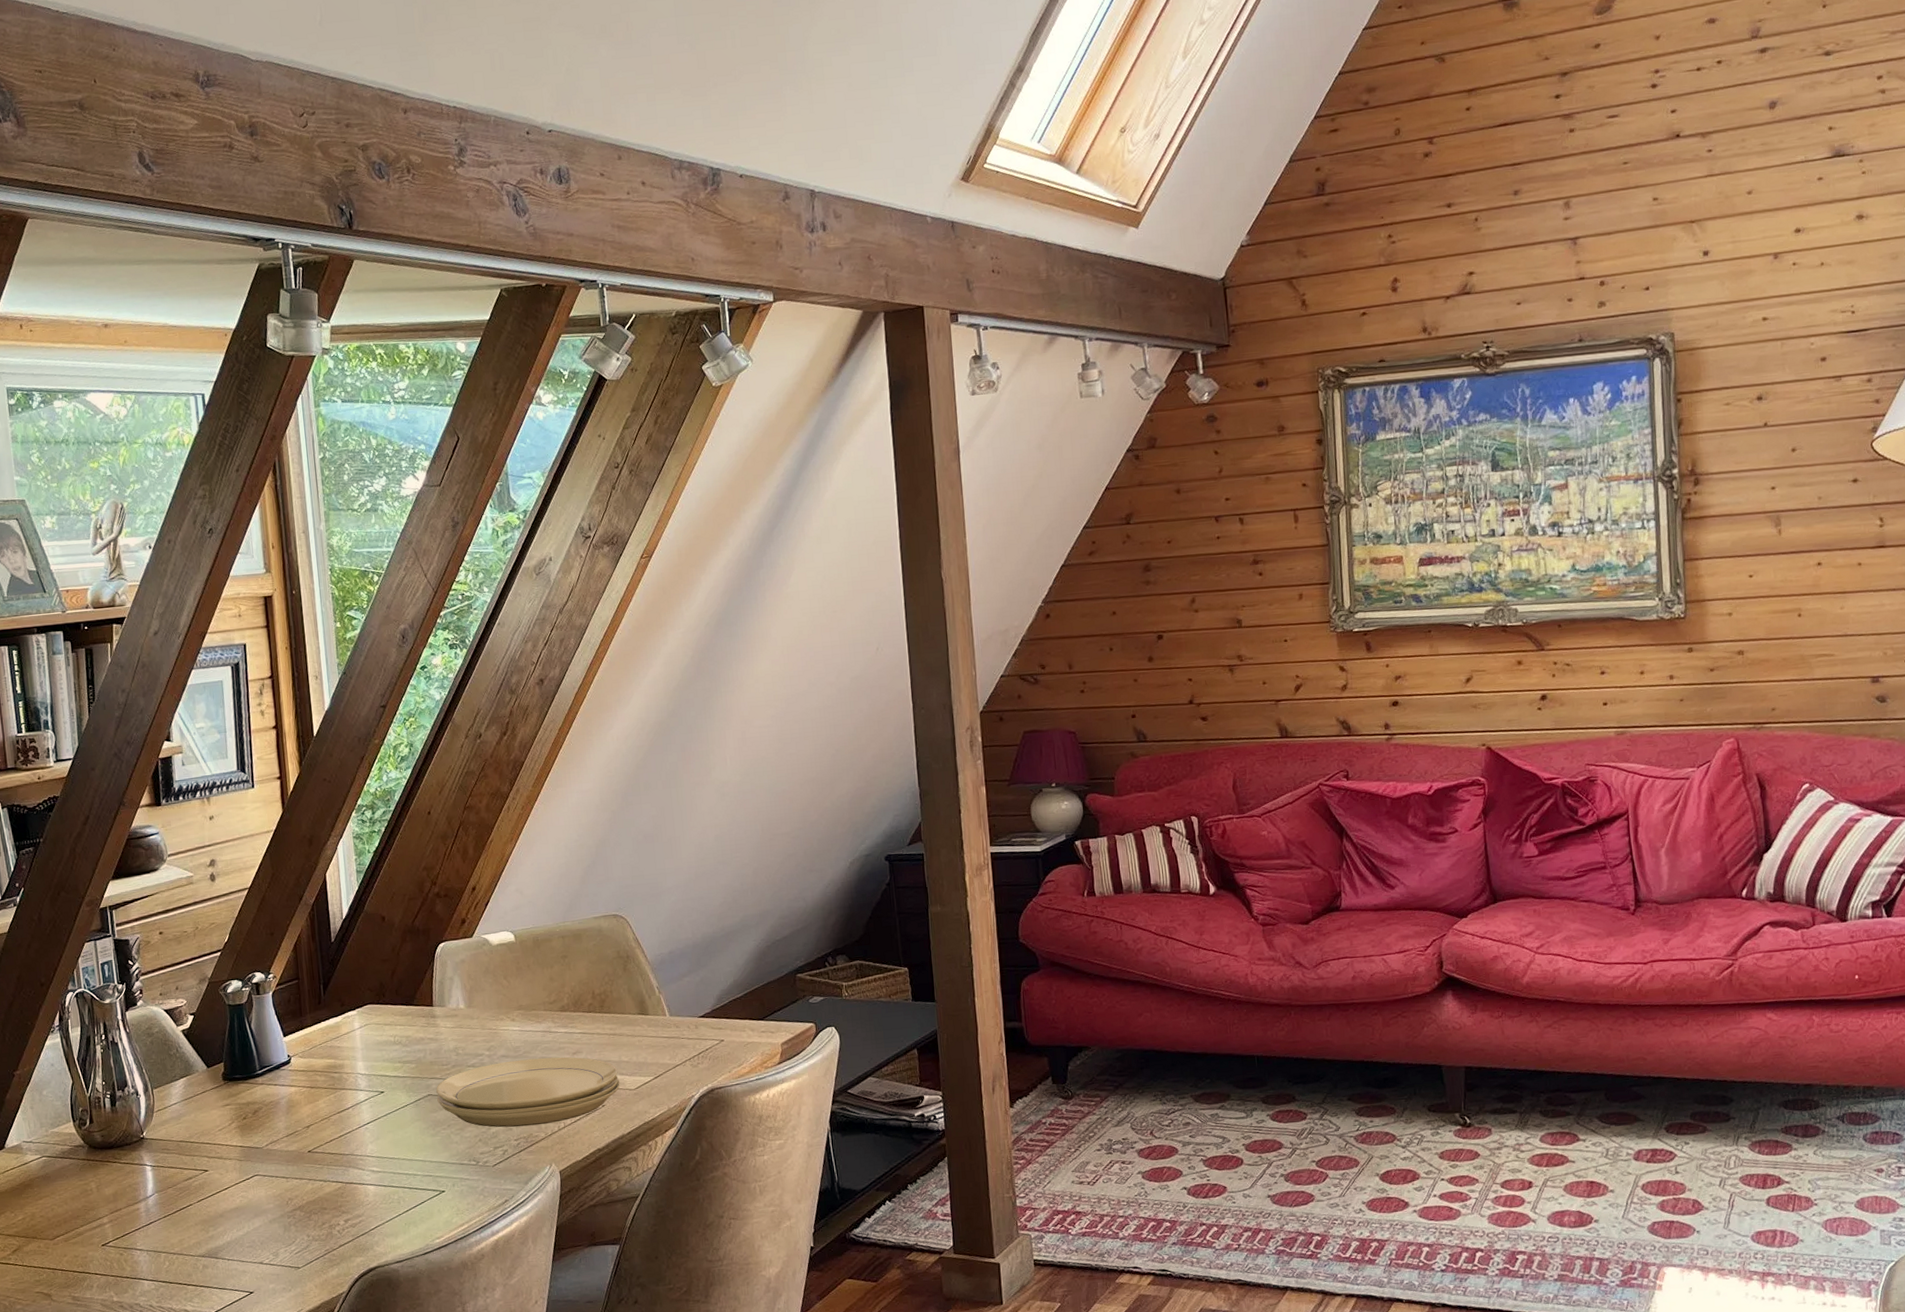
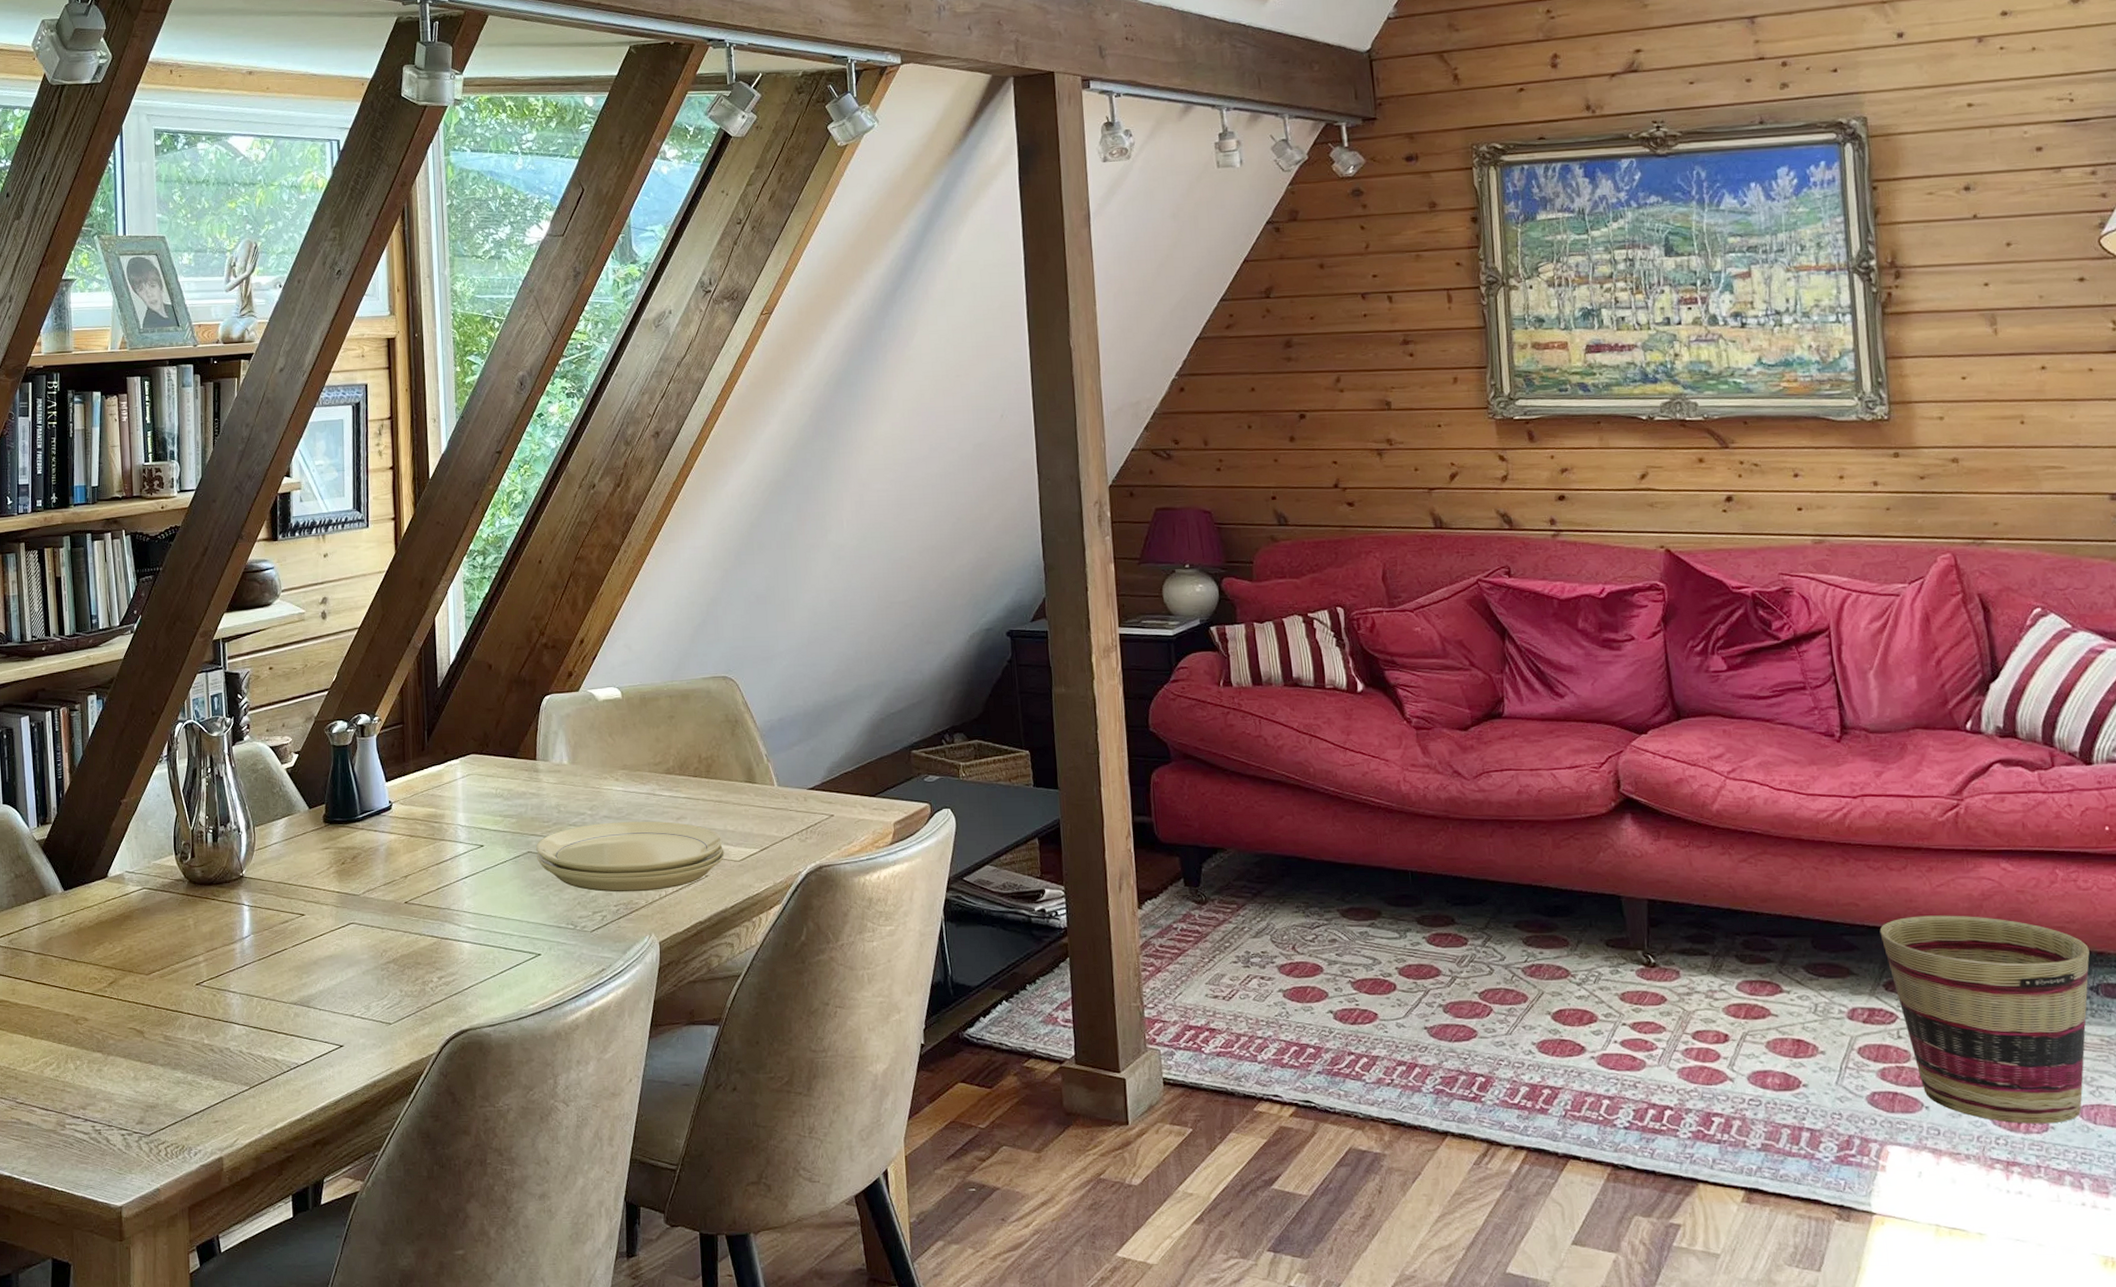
basket: none [1663,1062,1838,1240] -> present [1879,915,2090,1124]

